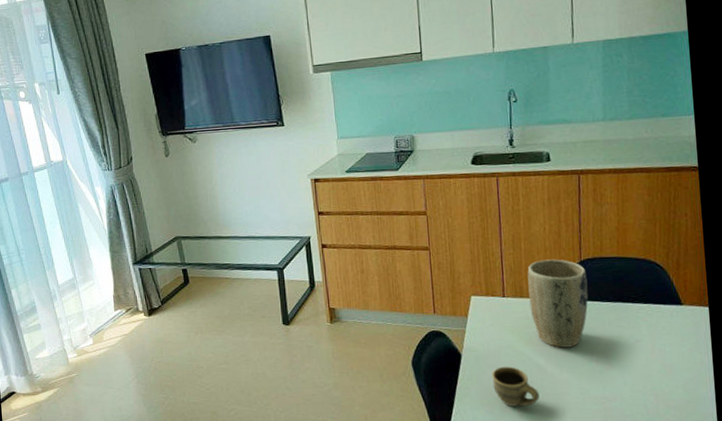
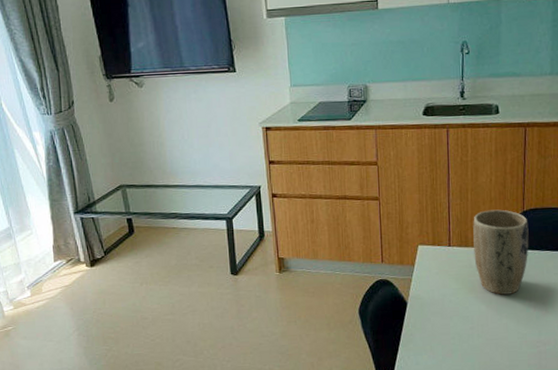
cup: present [492,366,539,407] -> none [436,313,480,352]

